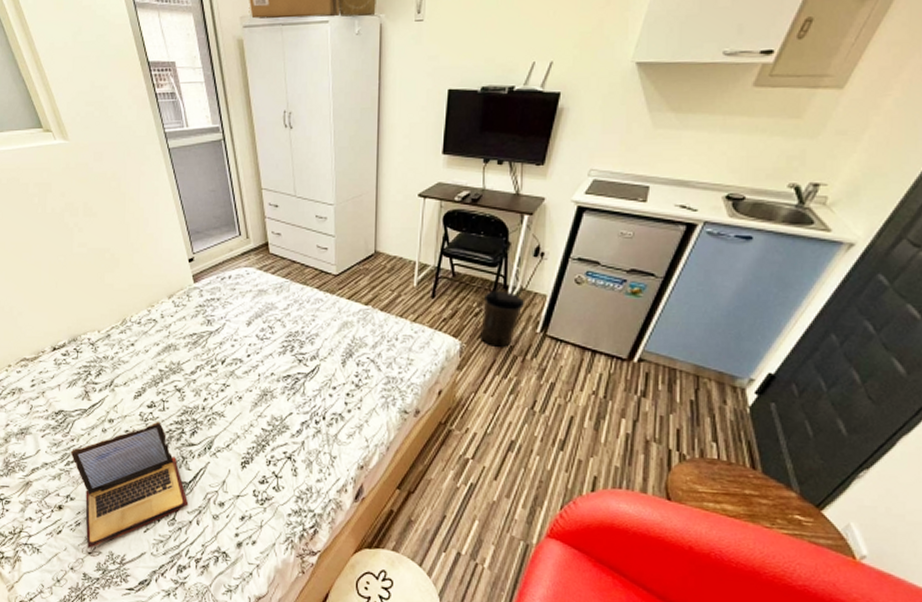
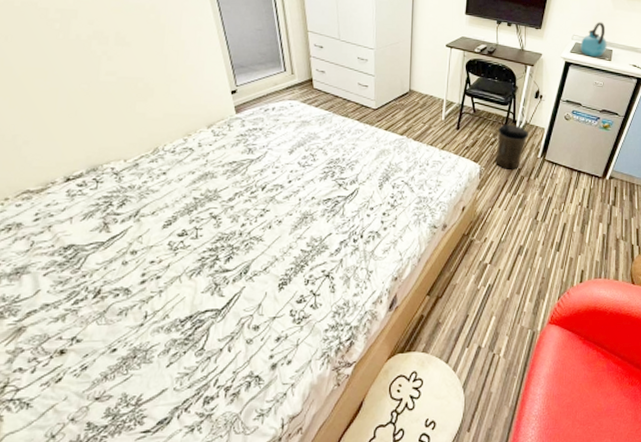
laptop: present [70,421,189,549] -> none [80,249,220,395]
kettle: none [600,148,641,199] -> present [580,22,607,58]

